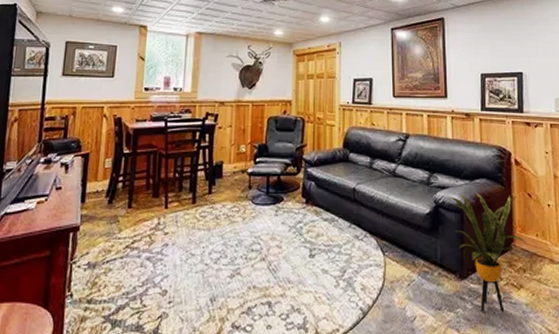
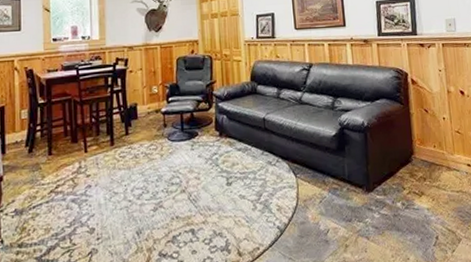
house plant: present [447,191,528,312] -> none [351,111,427,220]

